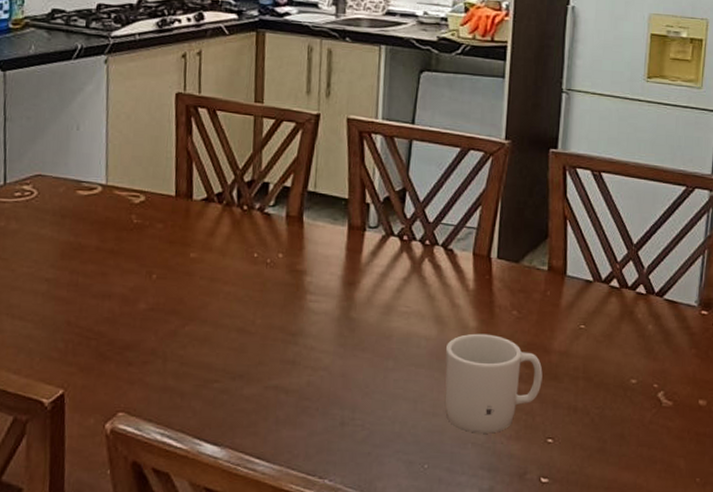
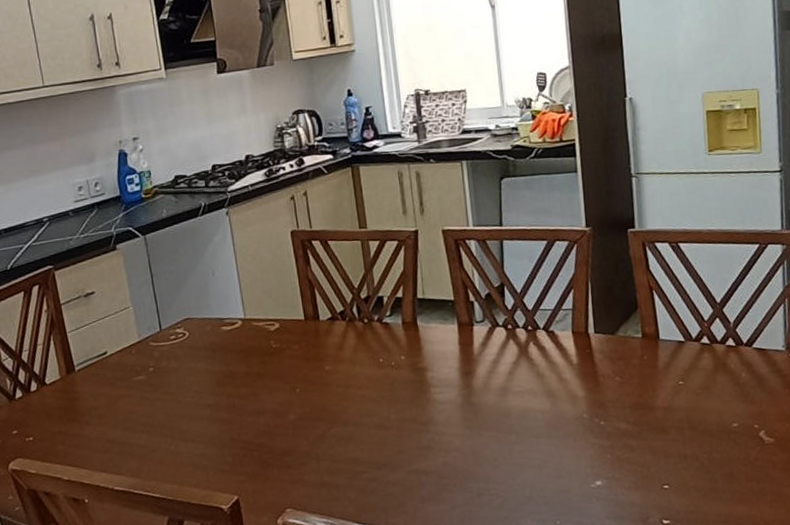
mug: present [444,333,543,434] -> none [560,400,652,489]

